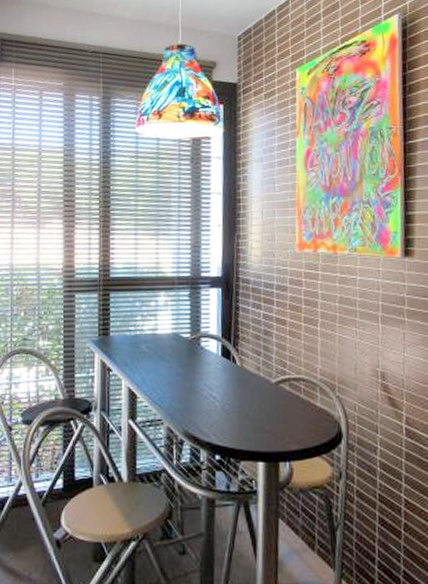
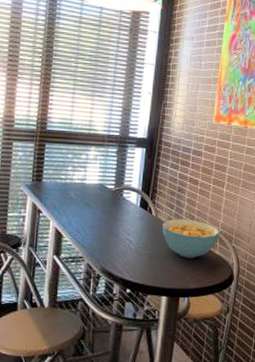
cereal bowl: none [250,367,320,414] -> present [162,219,220,258]

